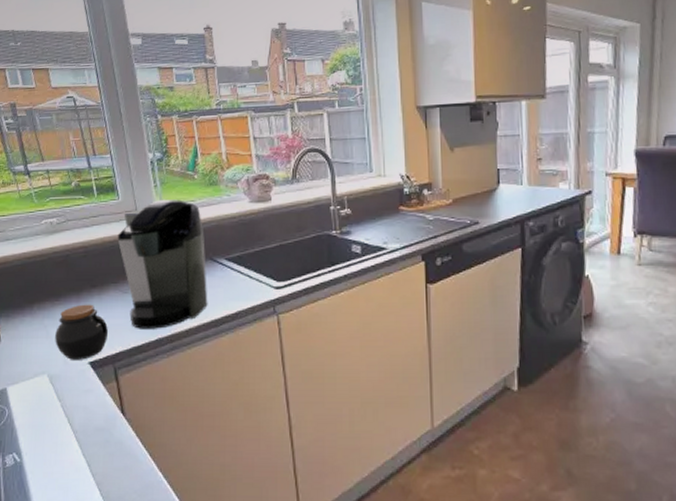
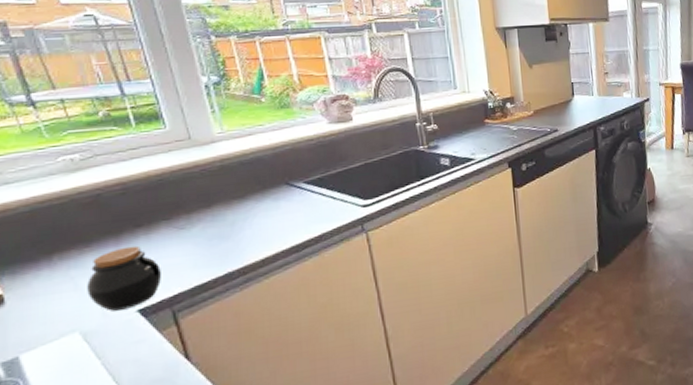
coffee maker: present [117,199,208,329] -> none [167,125,287,266]

